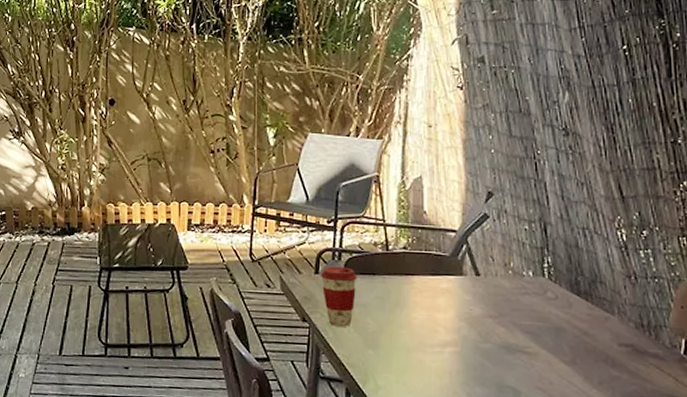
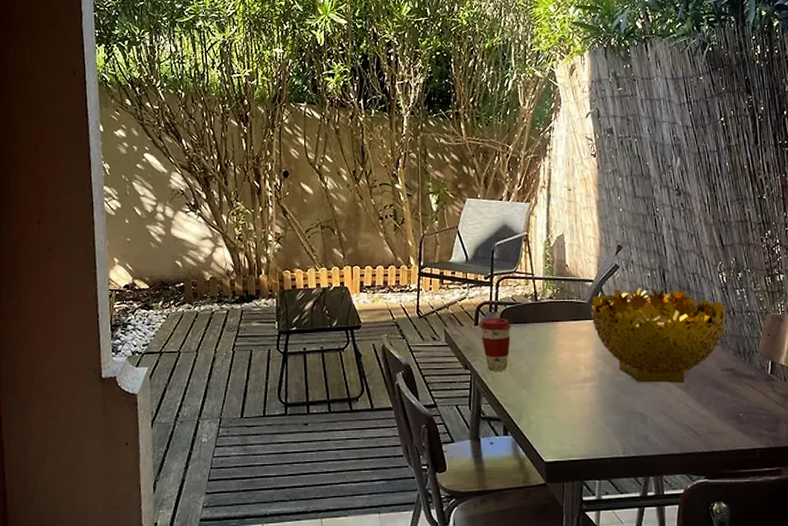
decorative bowl: none [453,241,626,358] -> present [591,287,726,384]

